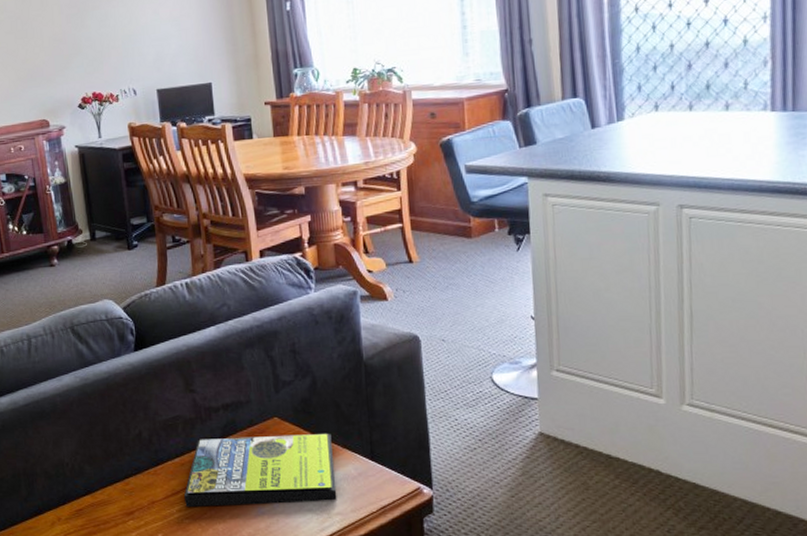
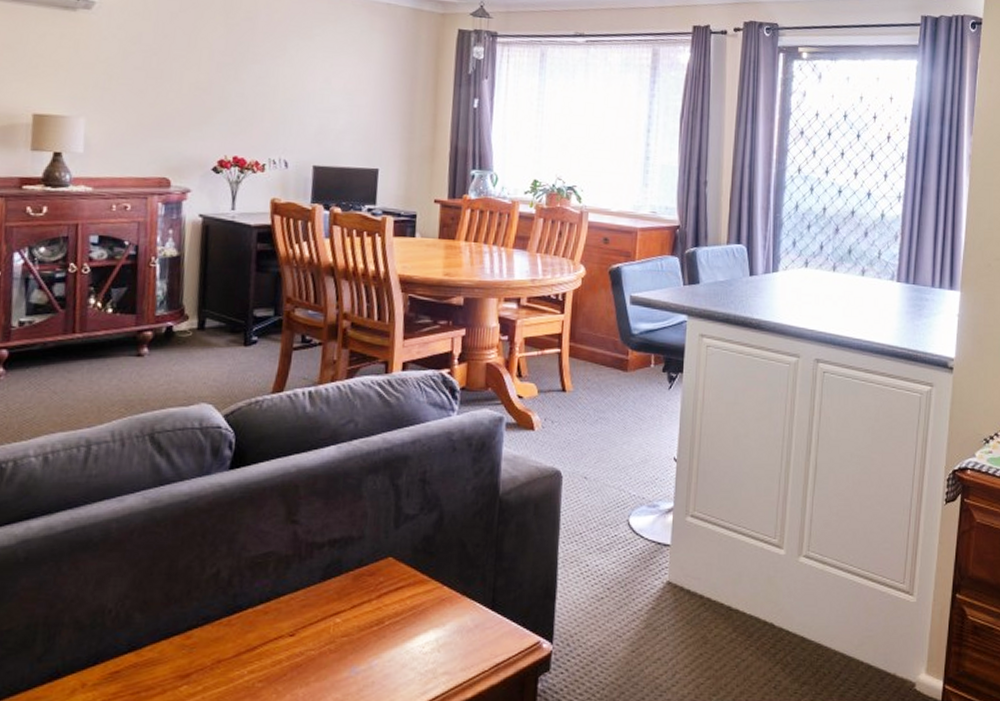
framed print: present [184,434,337,507] -> none [261,578,451,666]

